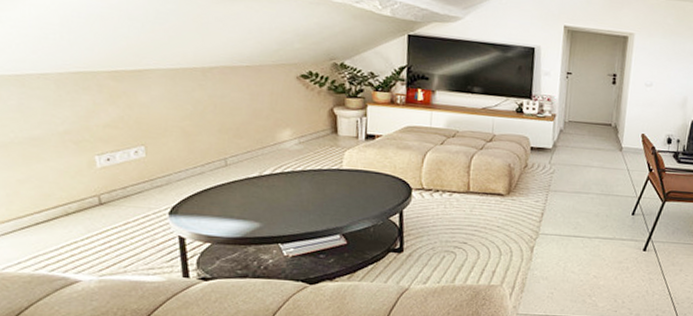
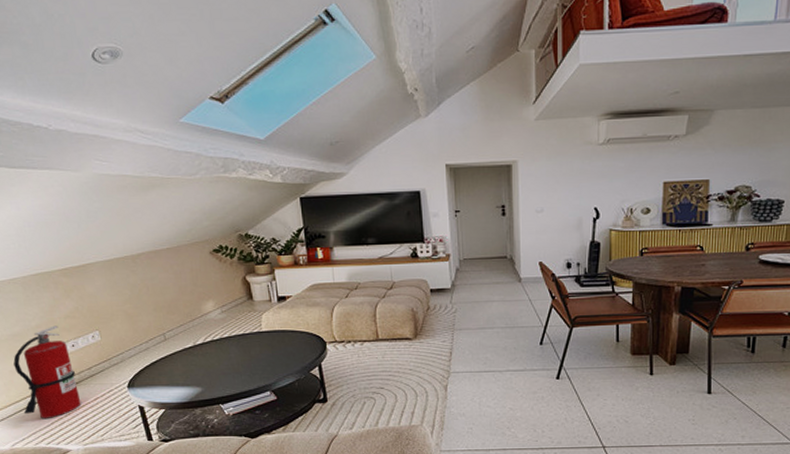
fire extinguisher: none [24,133,106,242] -> present [13,325,81,420]

